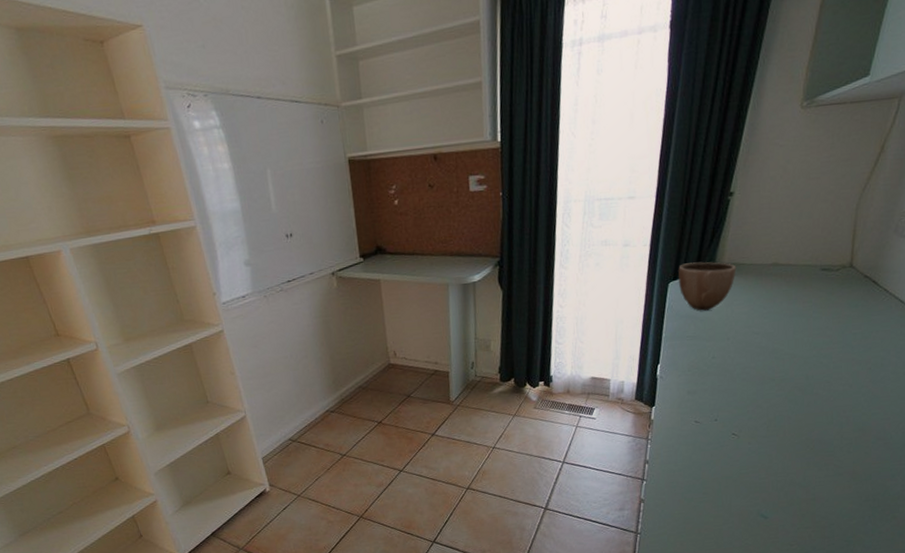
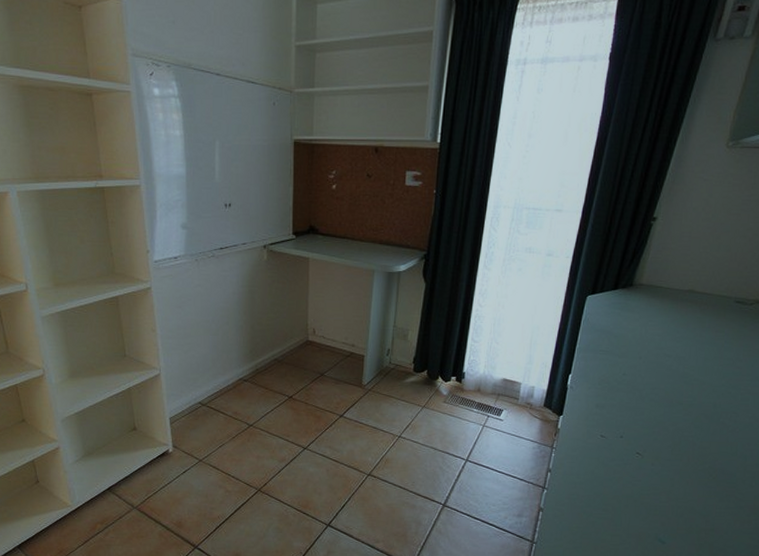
decorative bowl: present [678,262,737,311] -> none [597,279,654,327]

